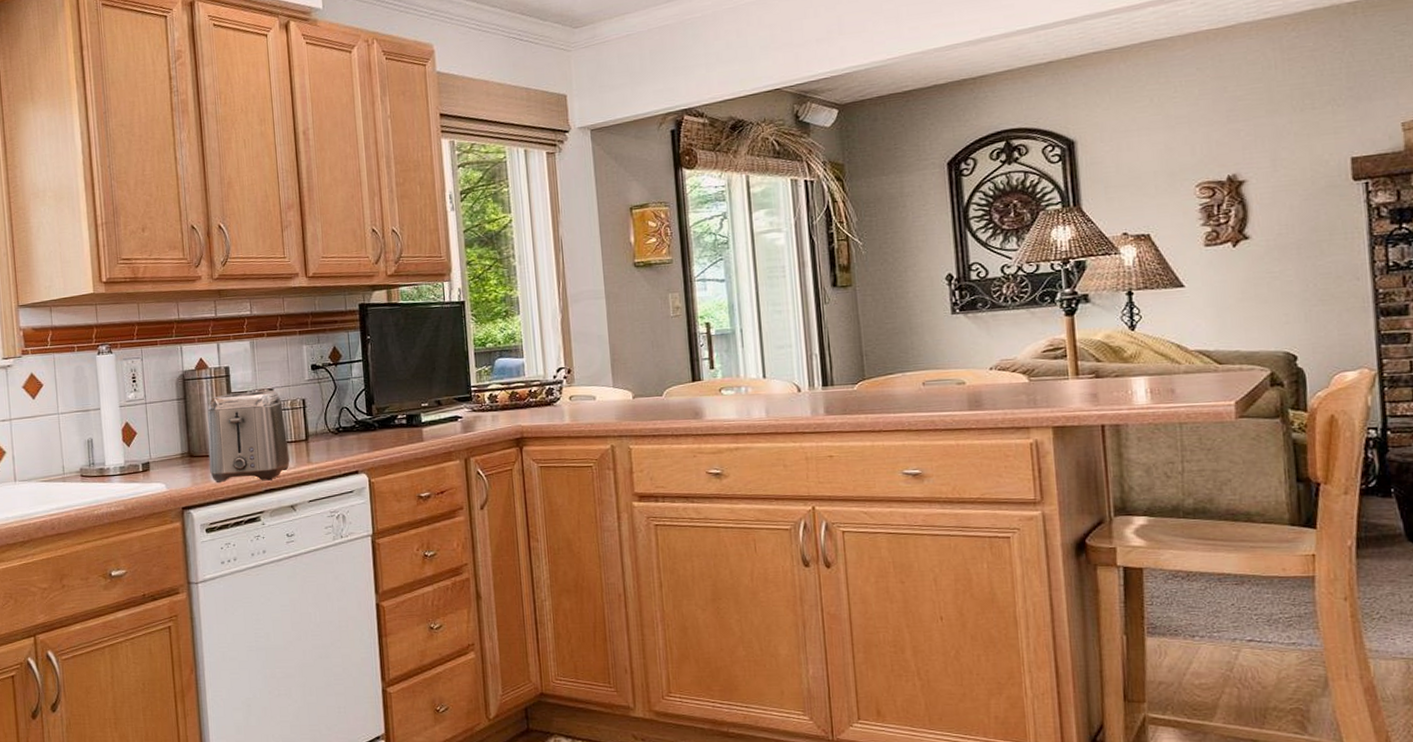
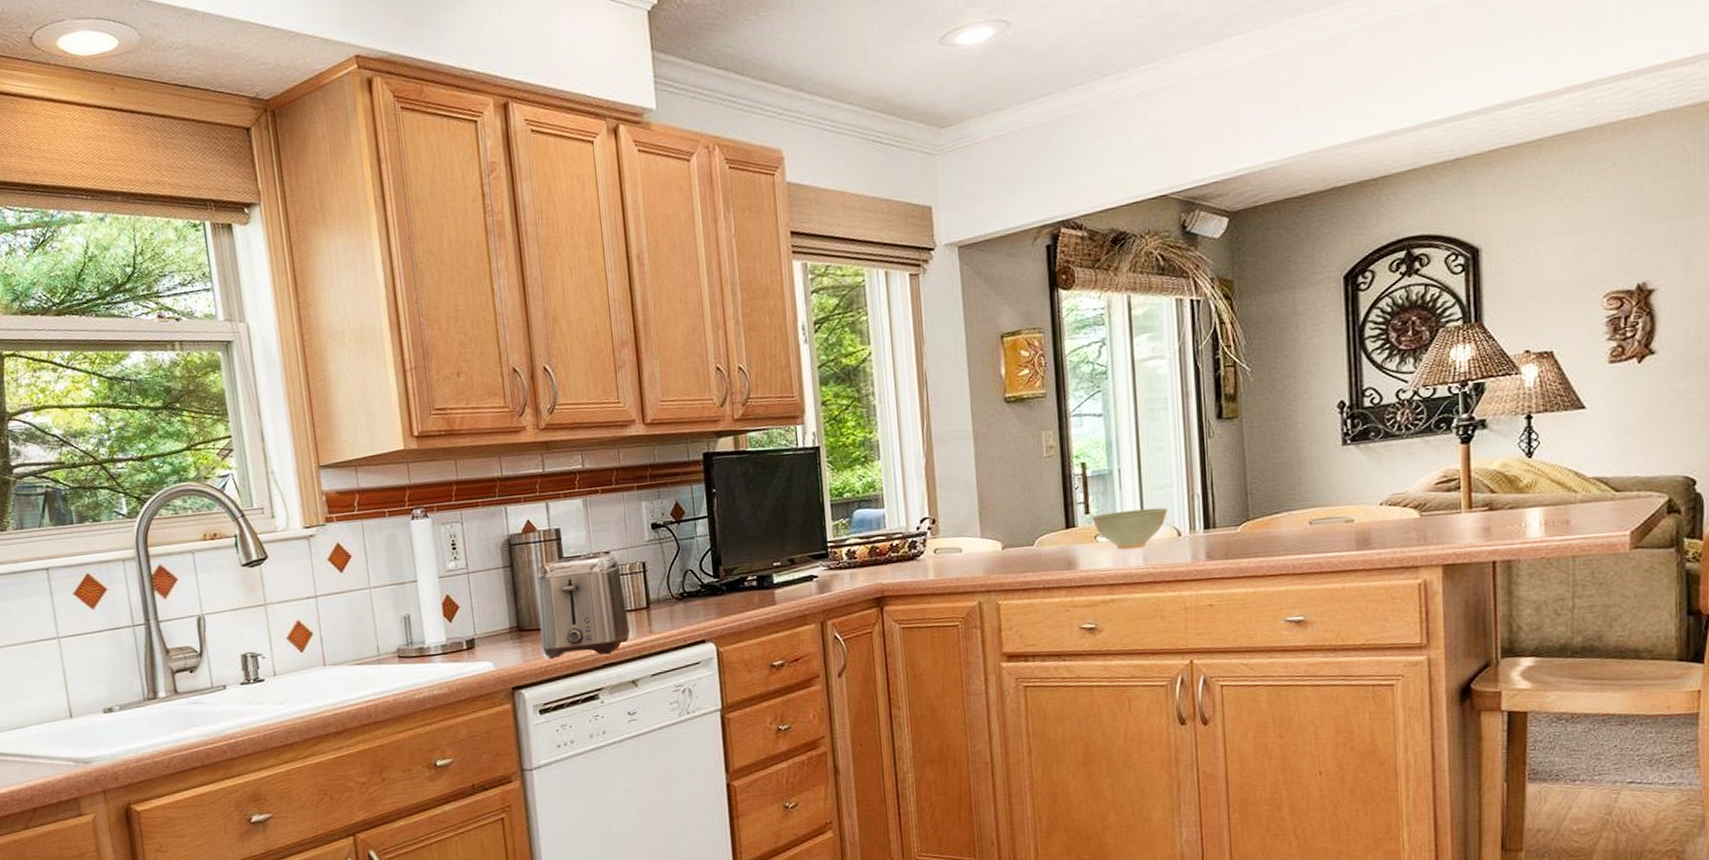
bowl: none [715,365,788,402] -> present [1091,507,1168,550]

